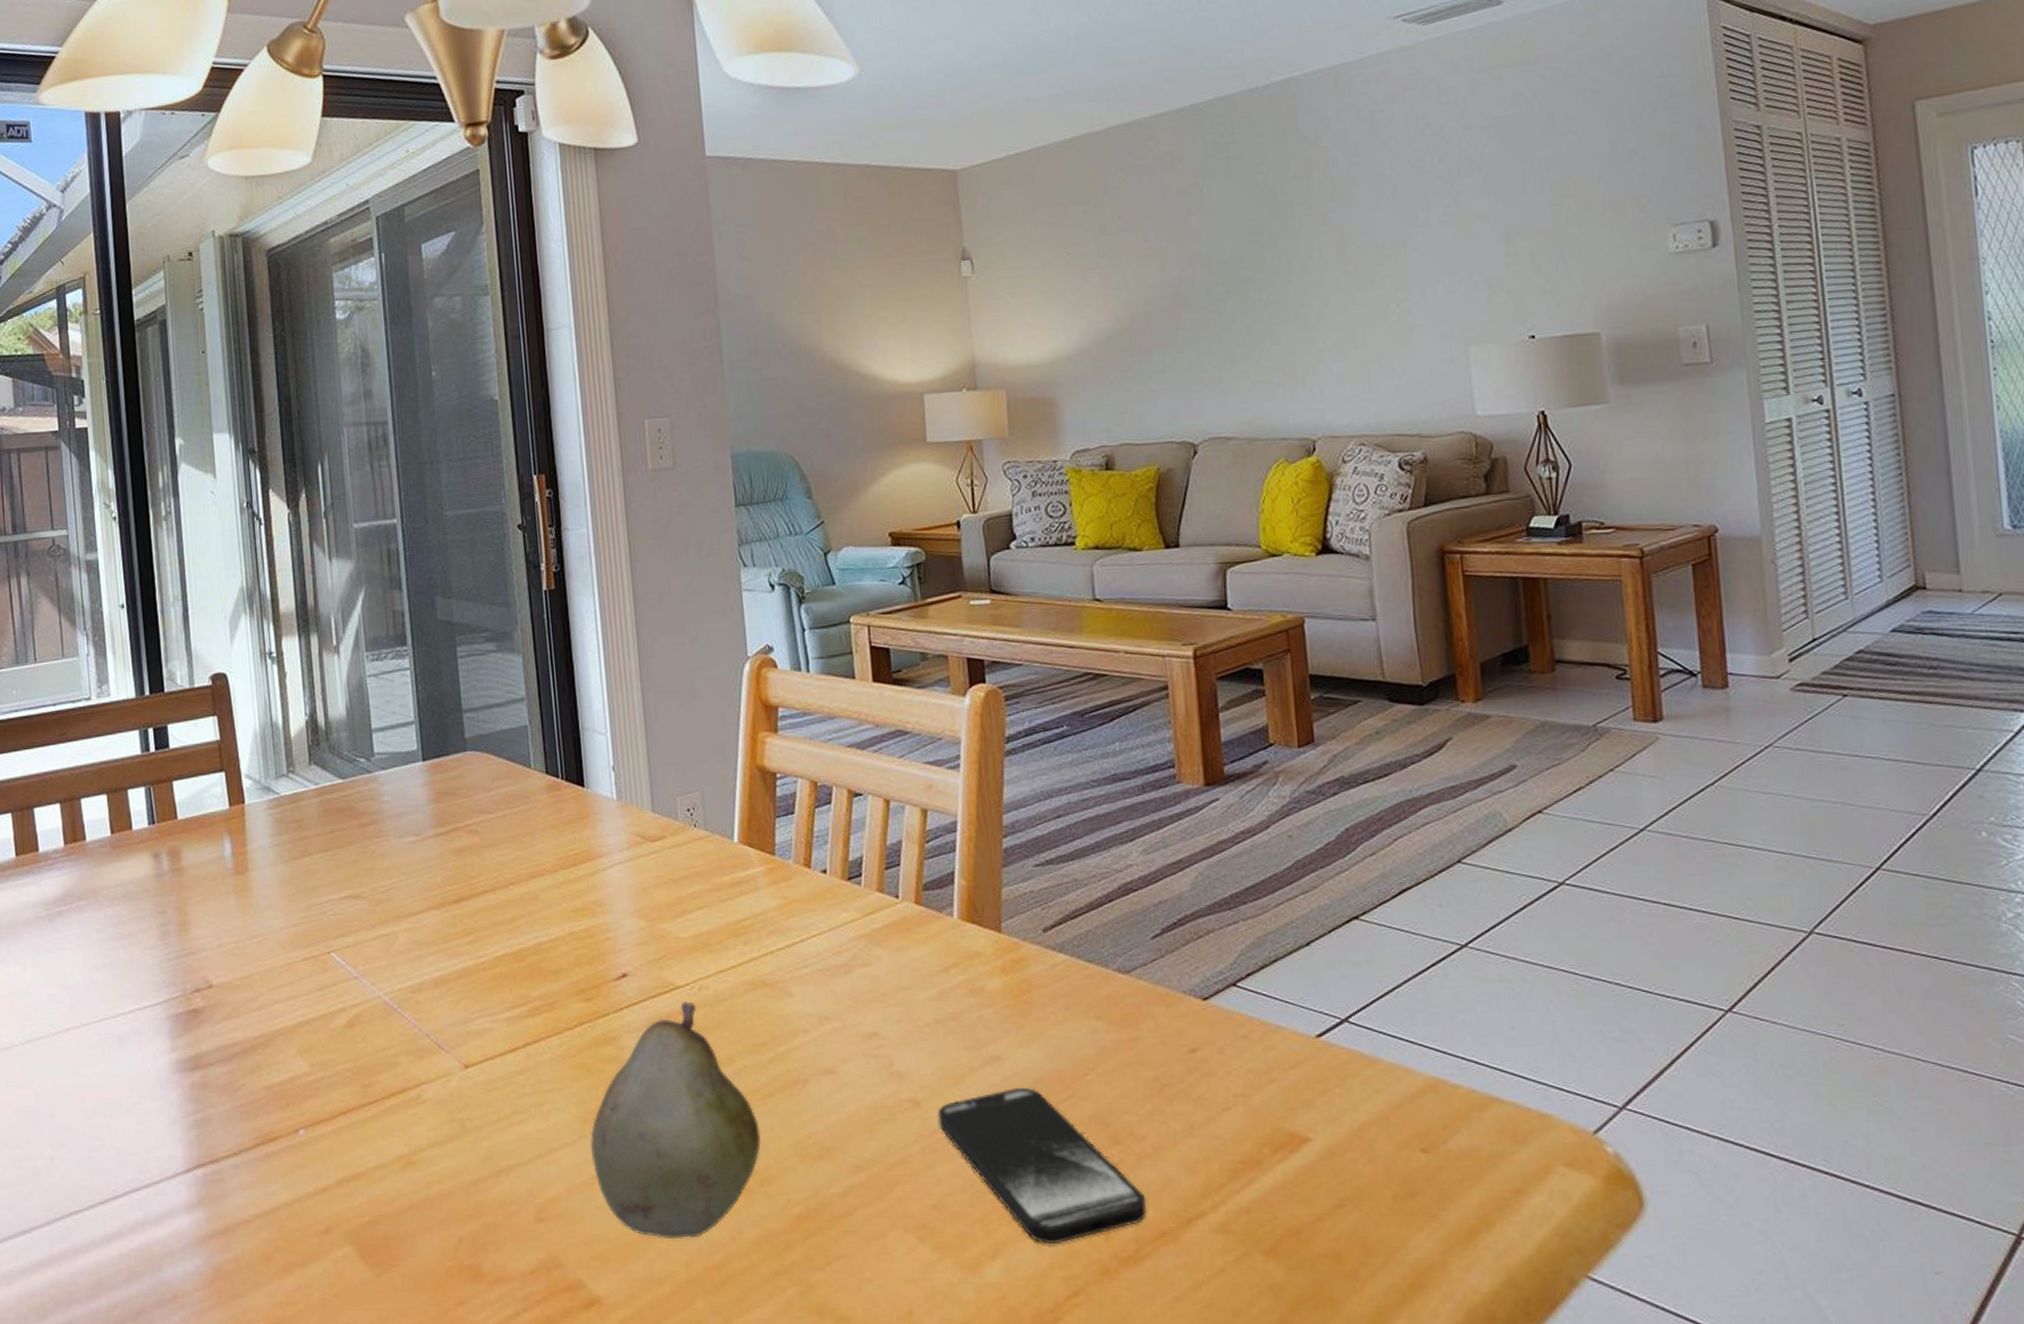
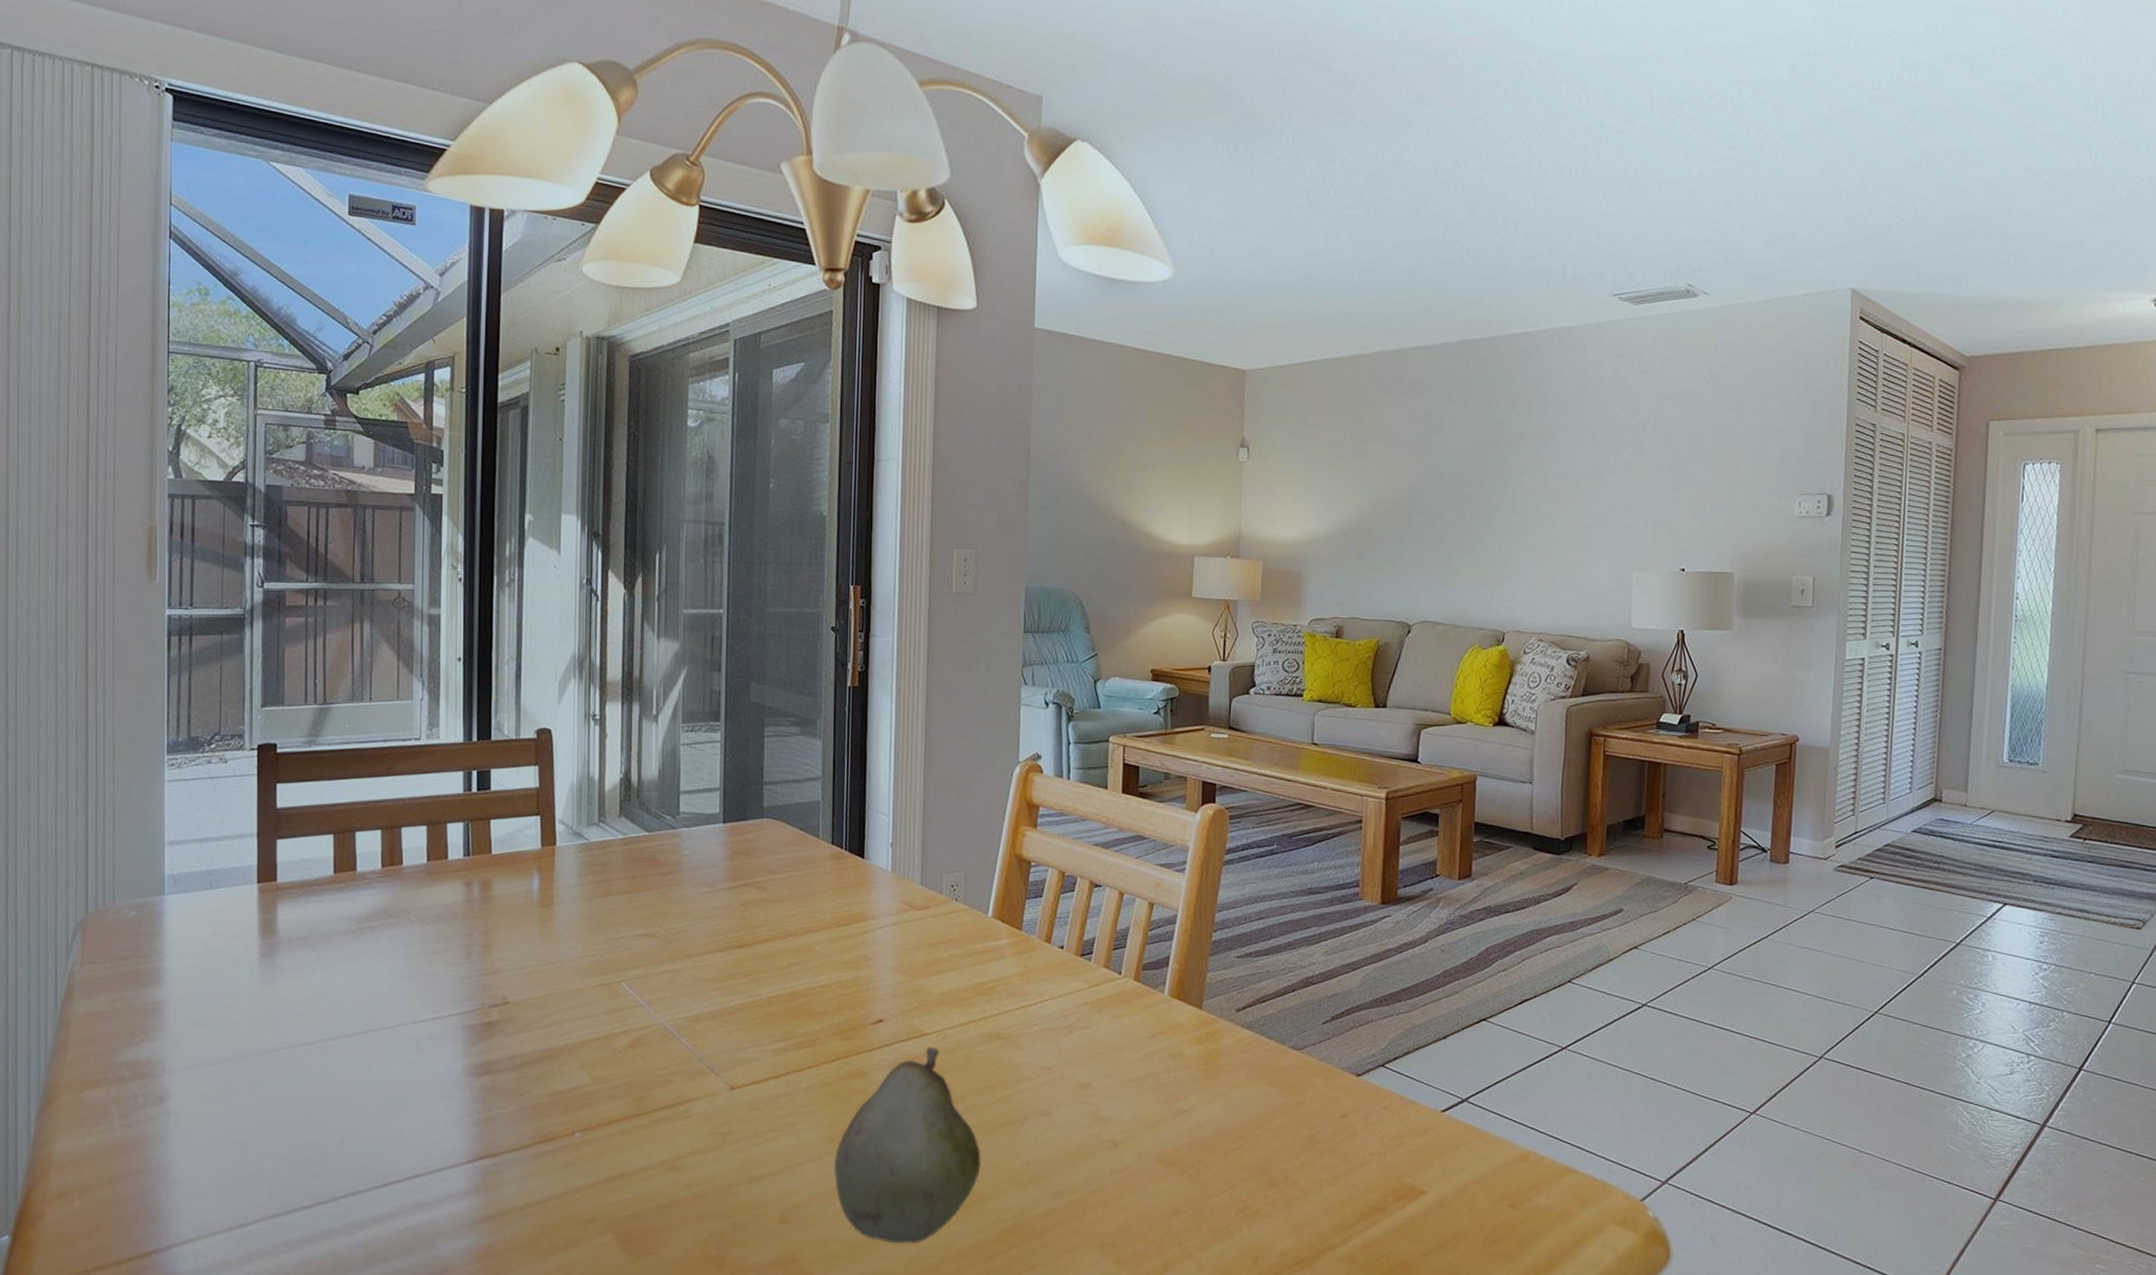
smartphone: present [937,1087,1147,1245] -> none [1131,1136,1291,1265]

